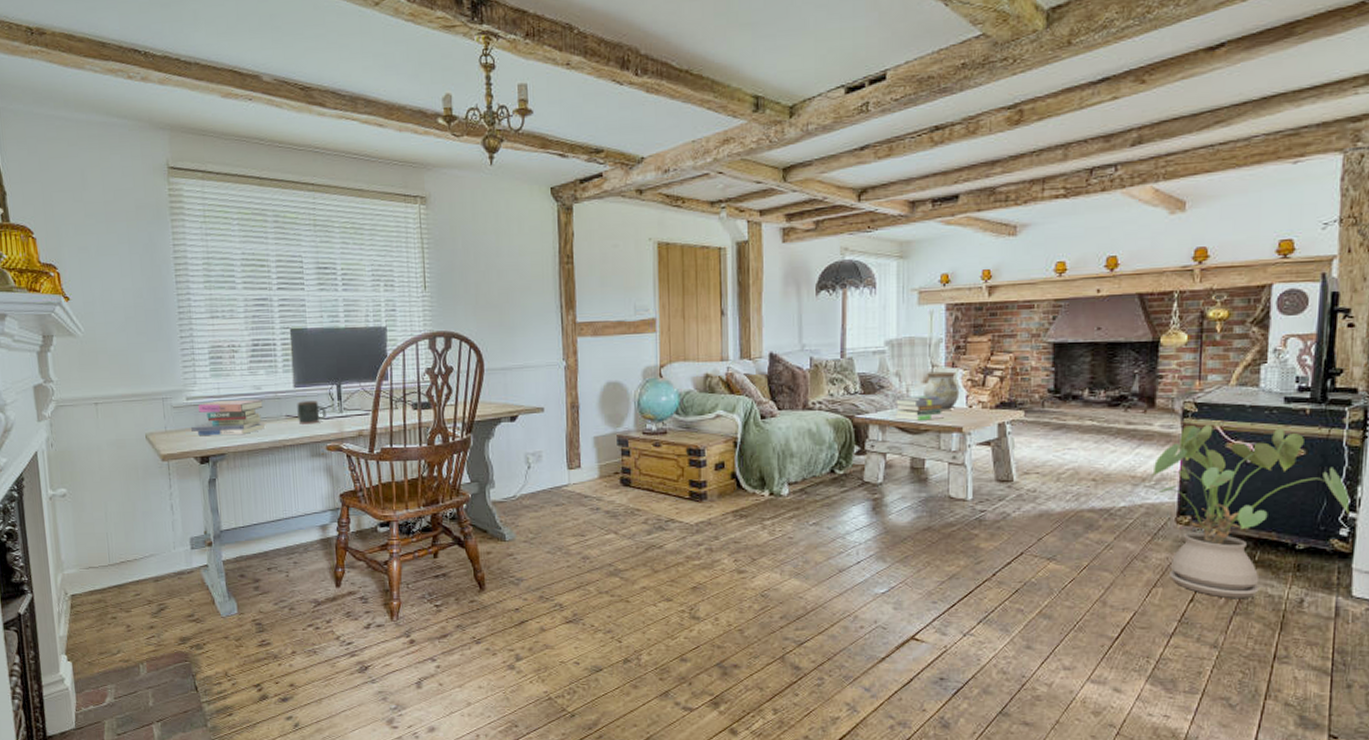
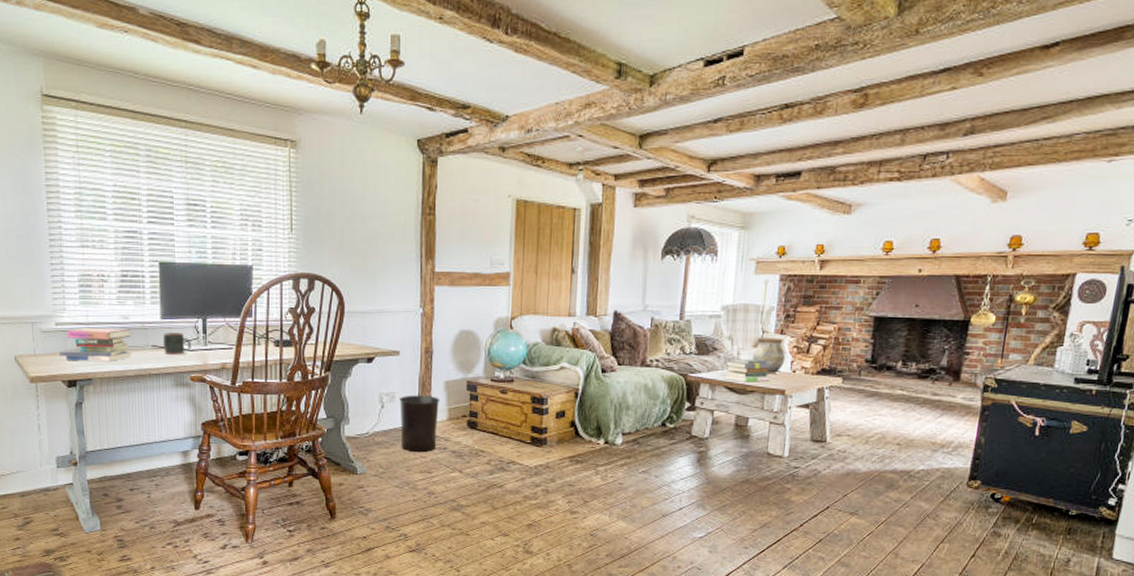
waste bin: none [547,453,589,515] -> present [400,395,439,453]
house plant: present [1150,425,1350,598] -> none [949,399,1121,556]

